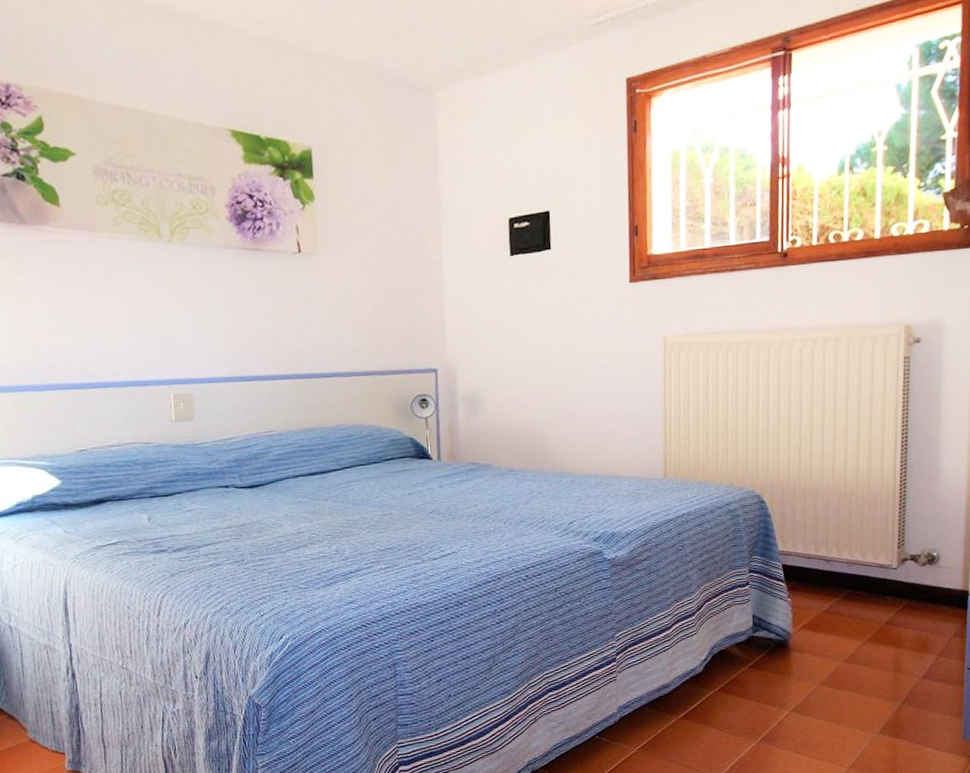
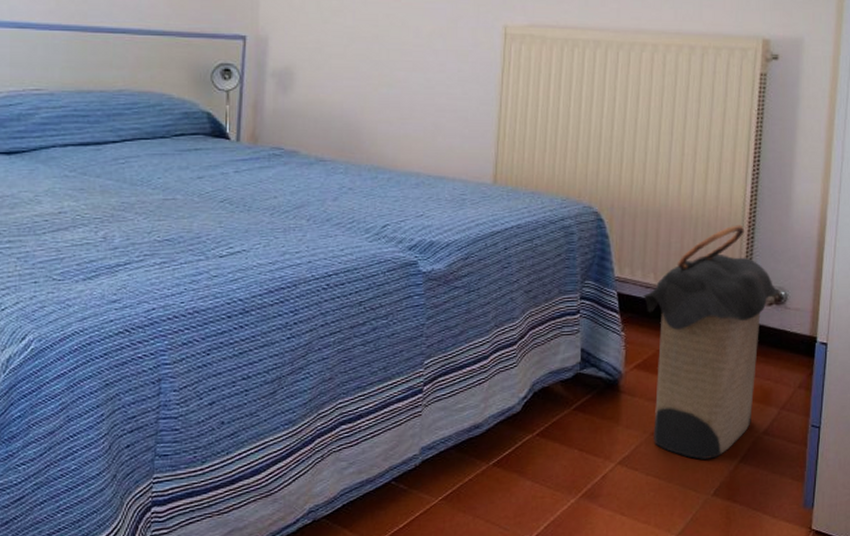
laundry hamper: none [805,496,932,703] -> present [643,225,779,459]

